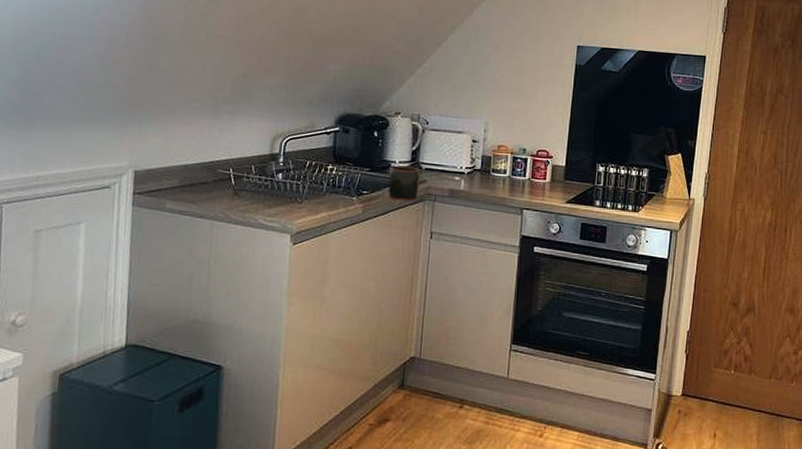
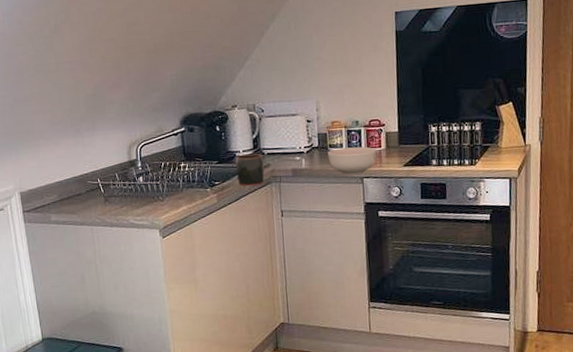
bowl: none [489,174,541,206] -> present [327,146,377,176]

